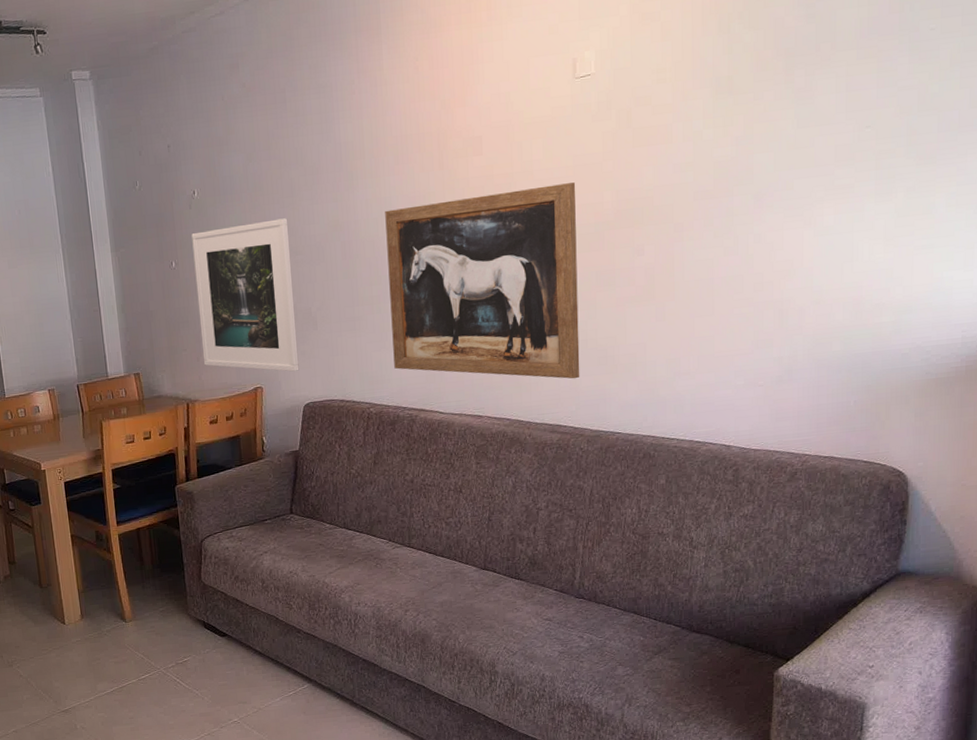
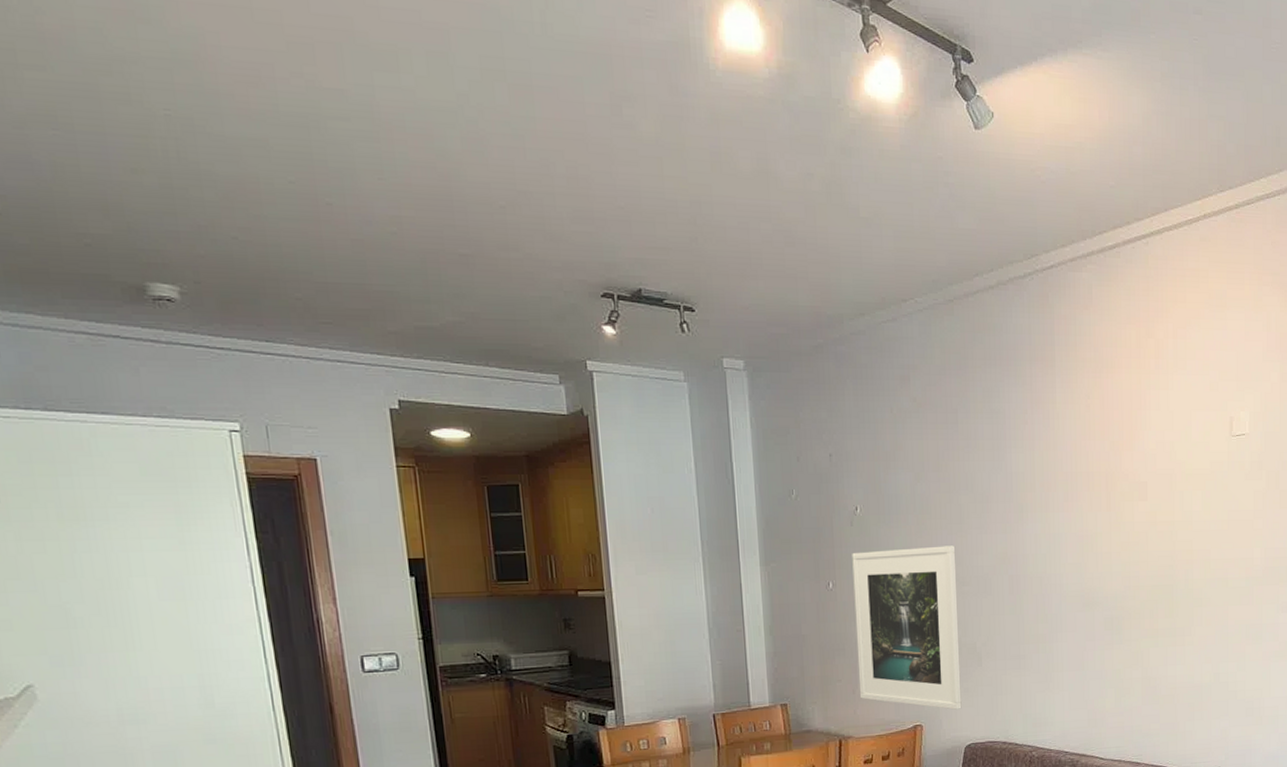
wall art: present [385,182,580,379] -> none [1053,537,1230,729]

